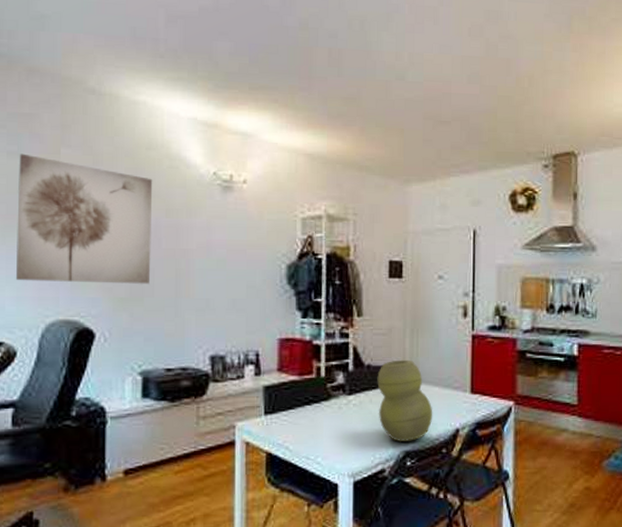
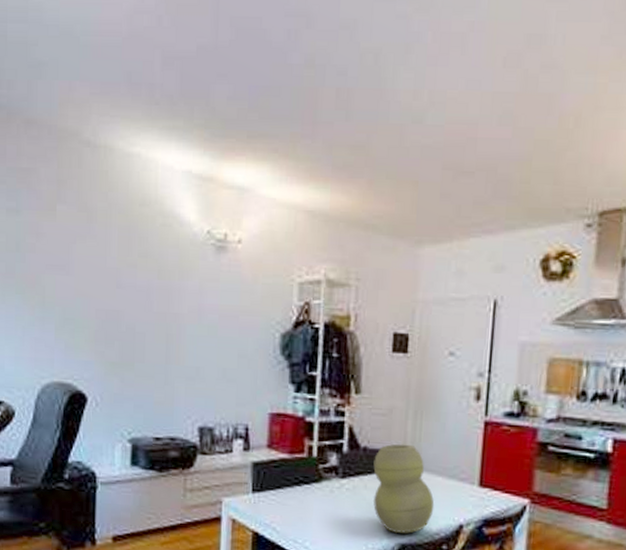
wall art: present [15,153,153,284] -> none [14,210,146,349]

